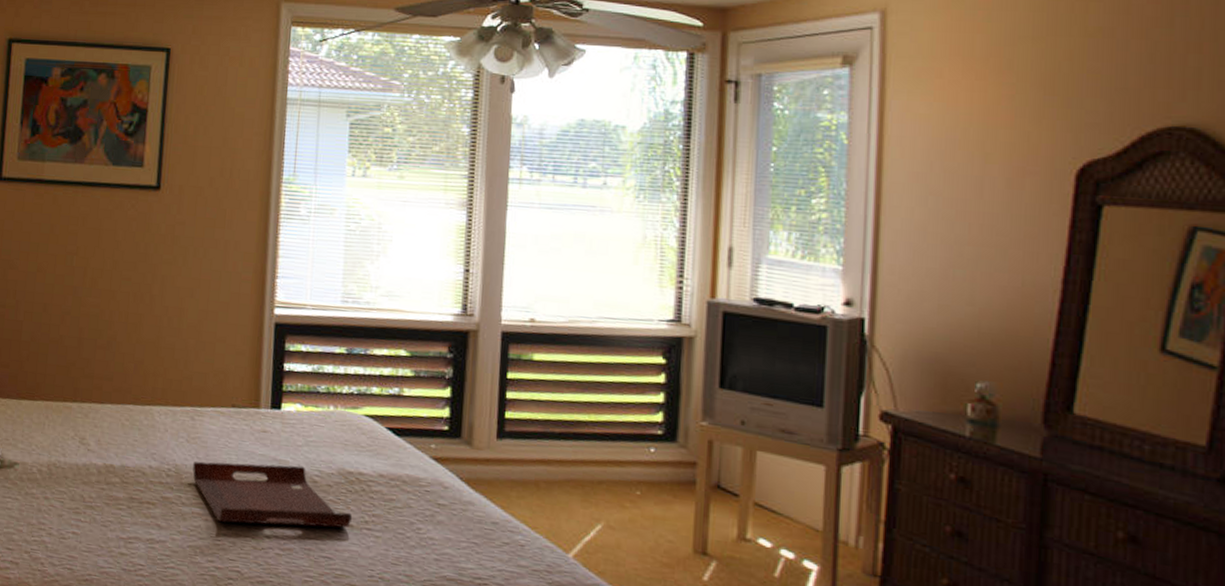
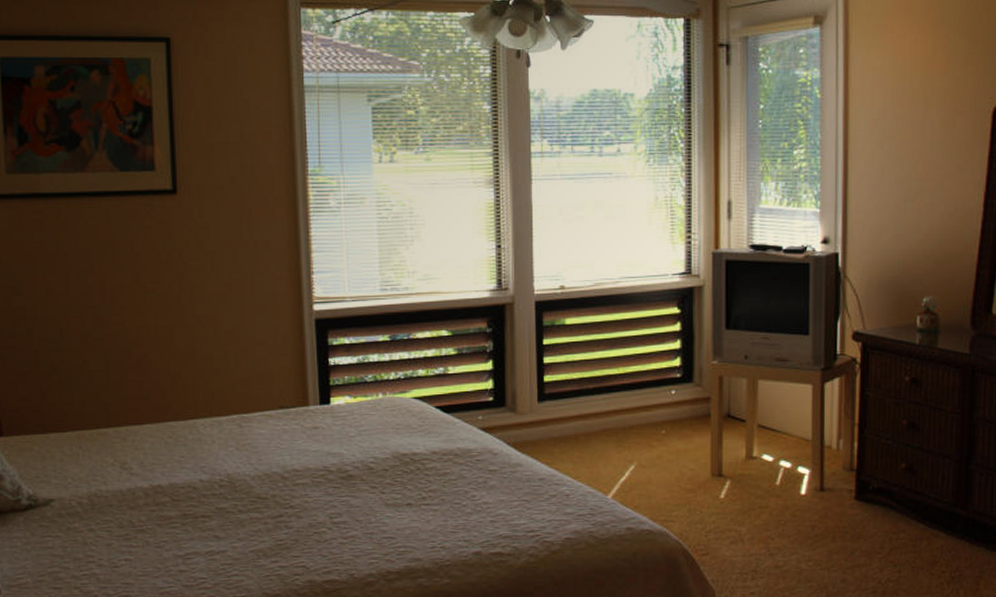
serving tray: present [192,461,353,528] -> none [246,456,411,522]

